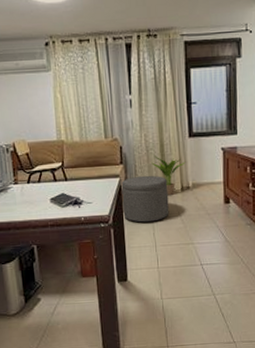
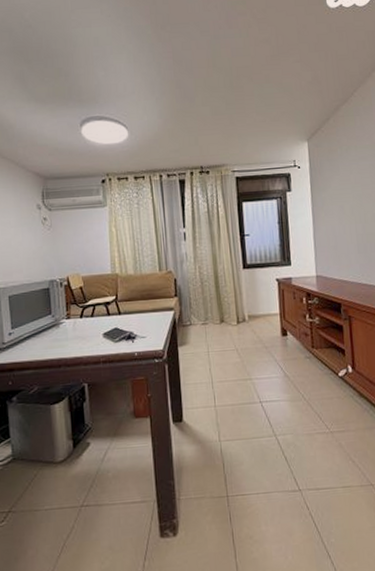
ottoman: present [121,175,169,223] -> none [176,307,226,357]
potted plant: present [151,154,186,196] -> none [206,286,241,329]

